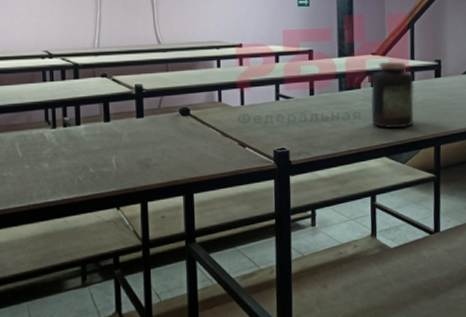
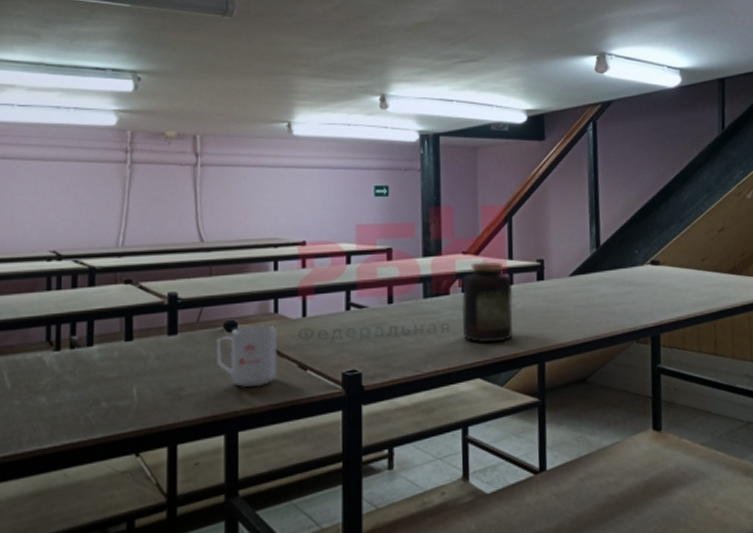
mug: none [173,111,222,160] -> present [215,325,277,388]

